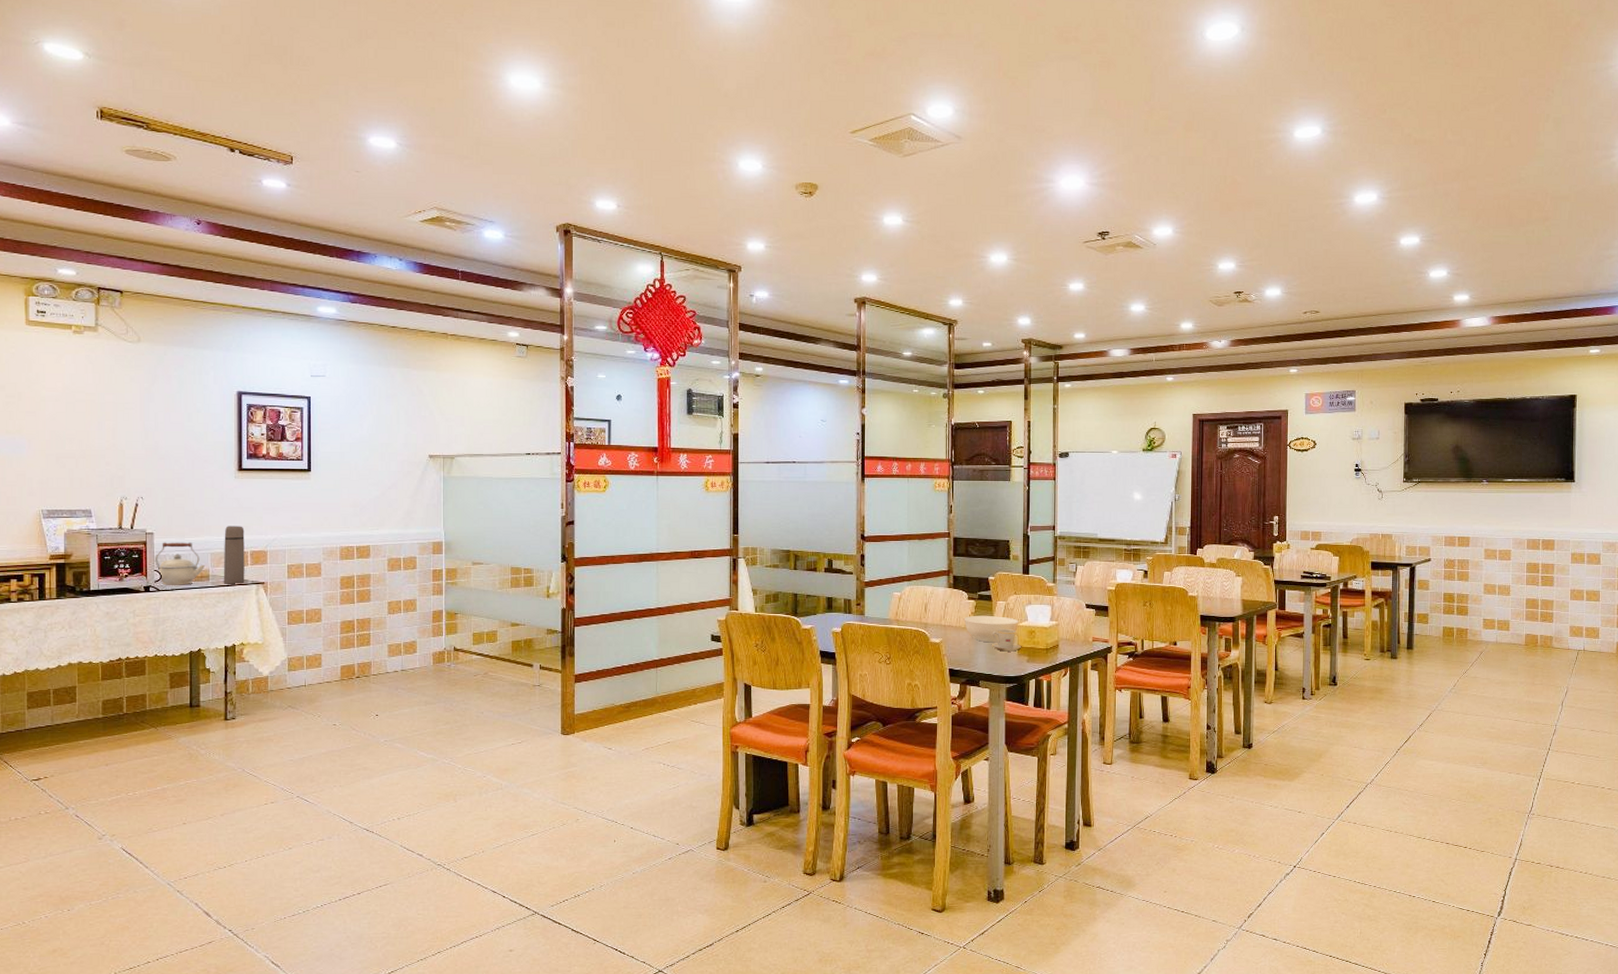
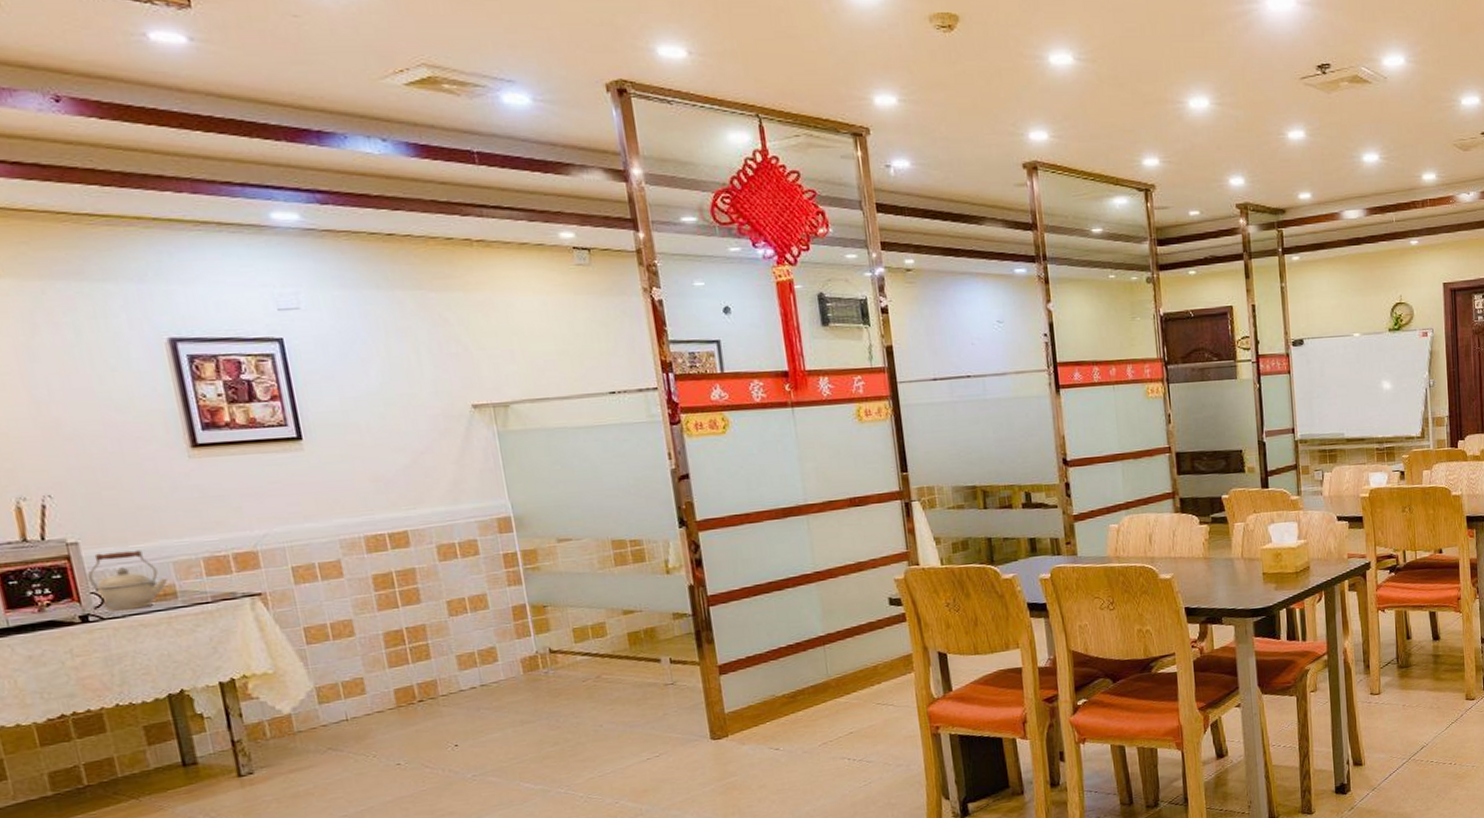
thermos: present [223,526,245,584] -> none [187,521,232,601]
bowl: present [963,615,1019,643] -> none [1196,540,1262,573]
teacup: present [991,629,1022,652] -> none [1231,554,1268,581]

